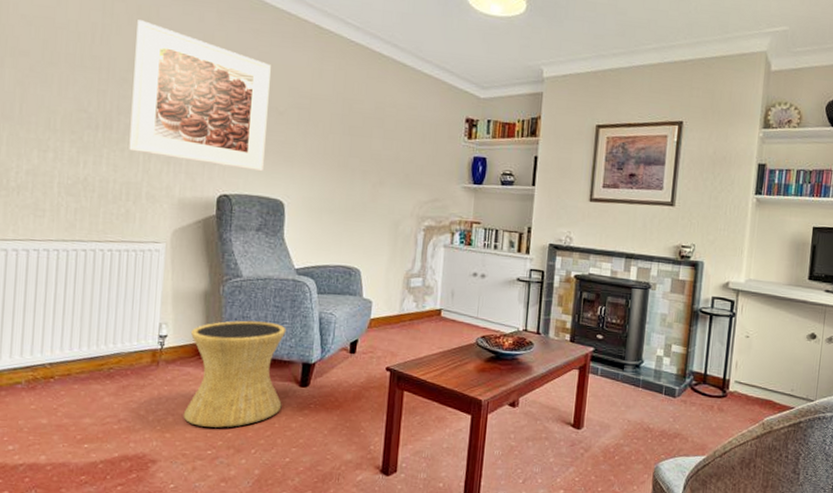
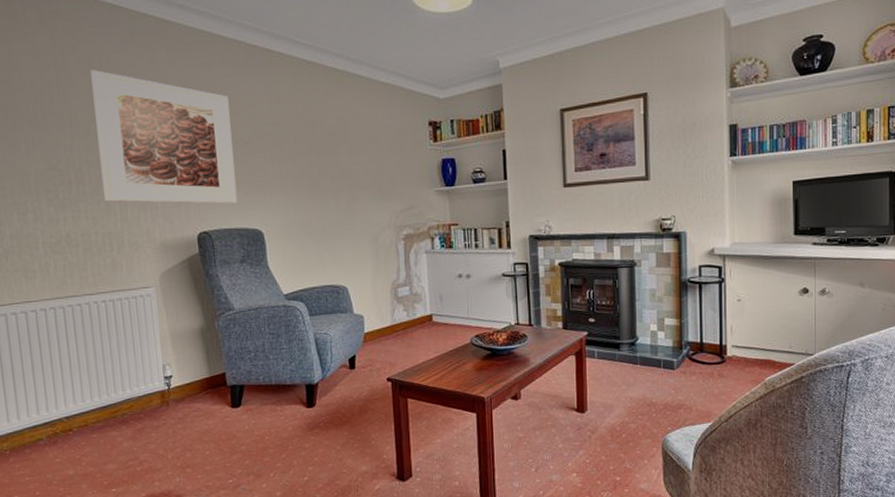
side table: present [183,320,286,428] -> none [193,349,293,458]

